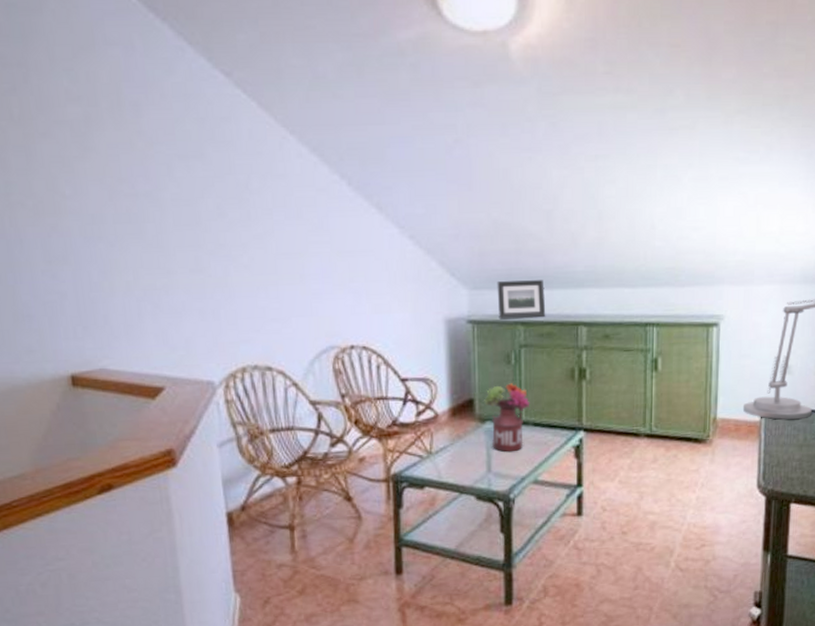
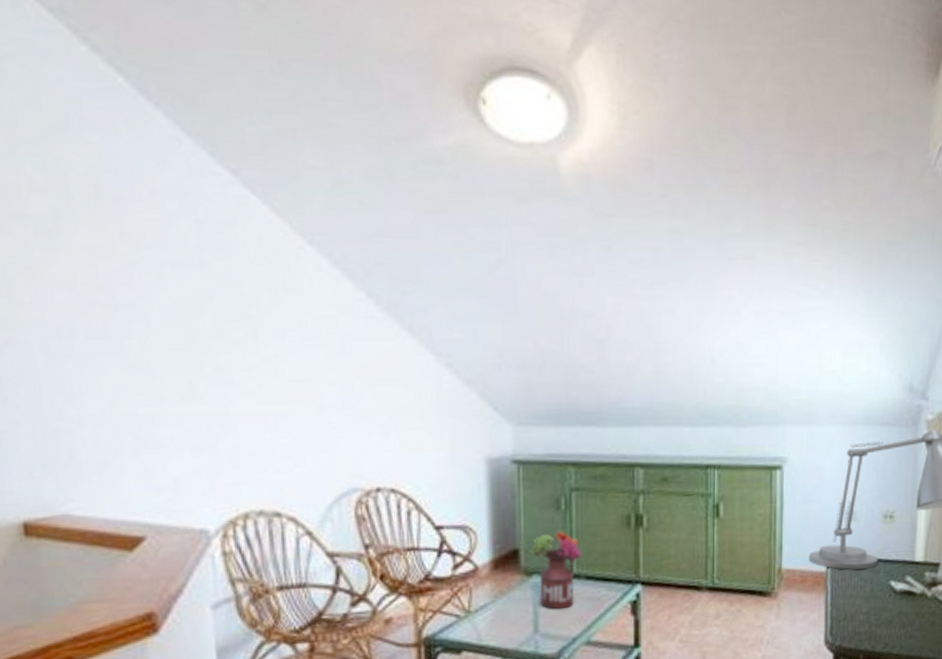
picture frame: present [497,280,546,320] -> none [545,416,599,460]

